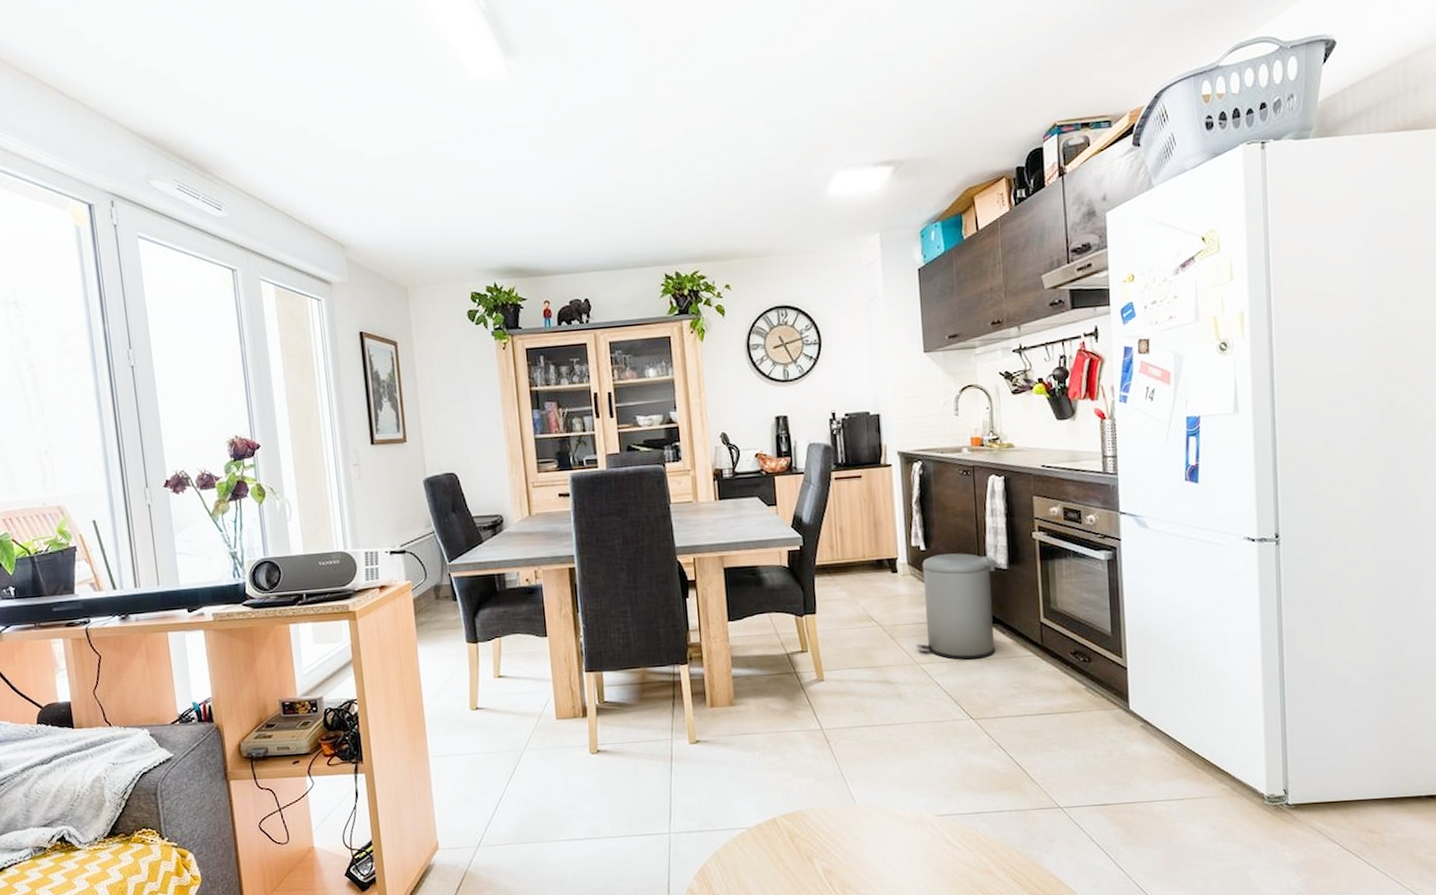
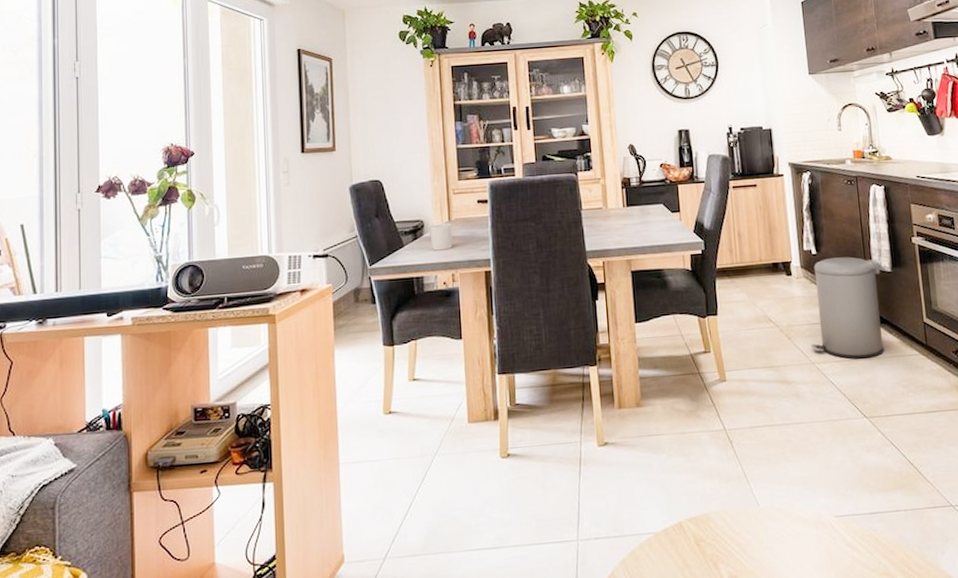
mug: none [509,518,535,547] -> present [429,223,453,251]

